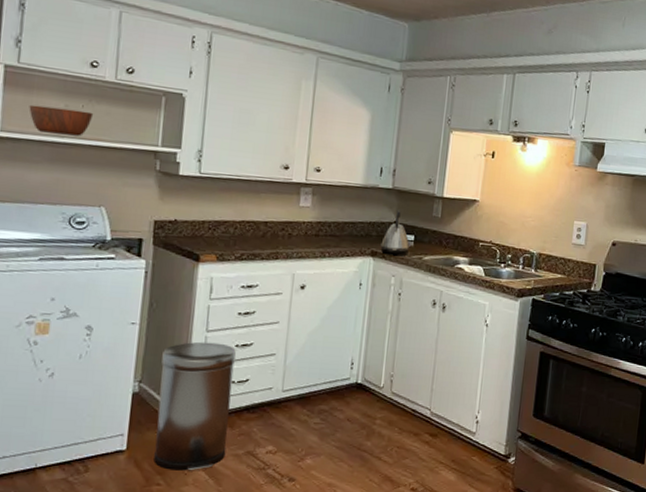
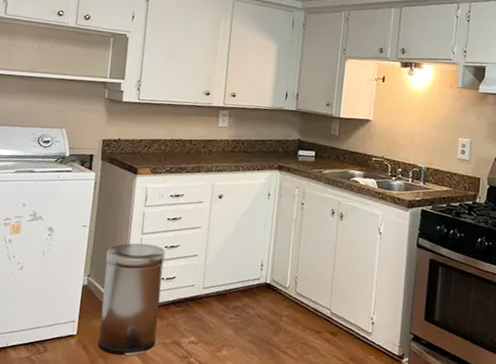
bowl: present [29,104,94,136] -> none [11,47,59,71]
kettle: present [380,209,411,257] -> none [286,129,312,170]

